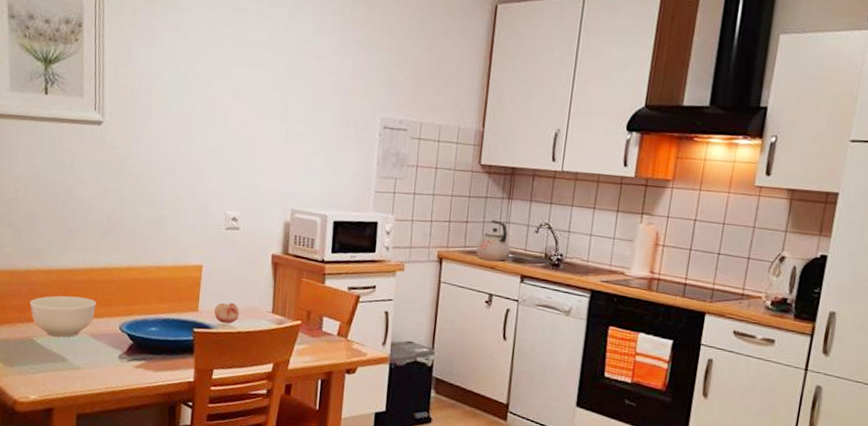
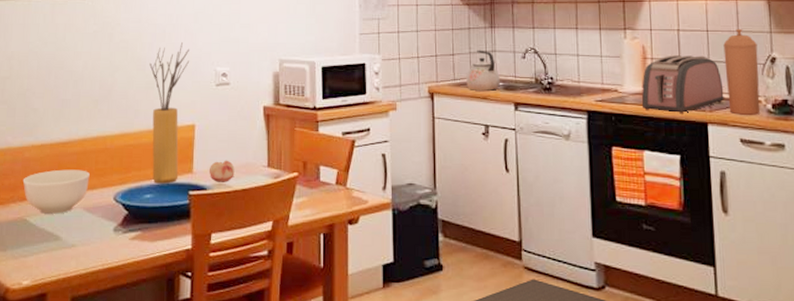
vase: none [158,182,200,320] -> present [149,42,190,185]
toaster: none [645,244,728,302] -> present [641,55,724,114]
canister: none [729,225,770,310] -> present [723,29,761,115]

